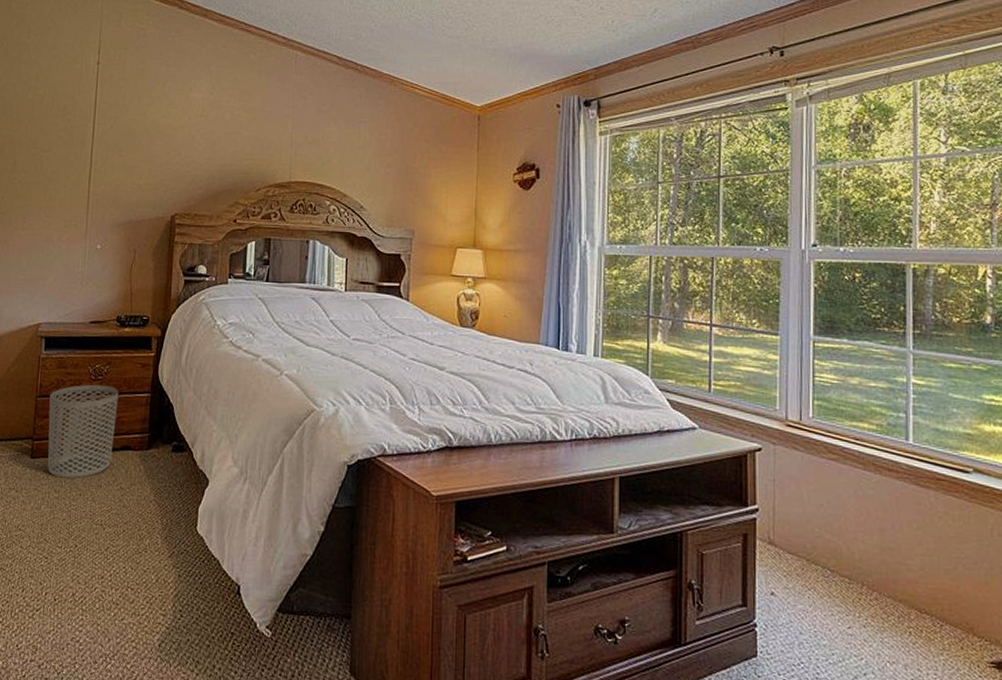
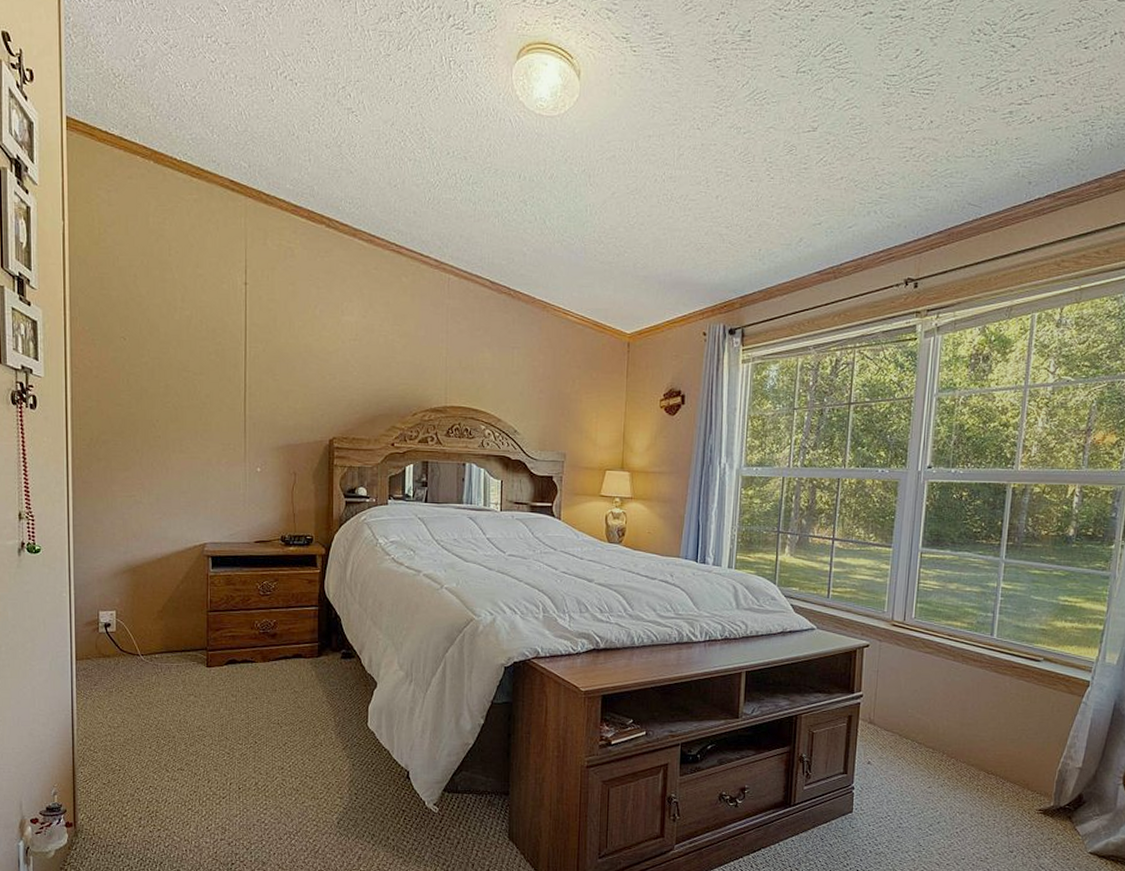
waste bin: present [47,384,119,479] -> none [221,599,288,684]

